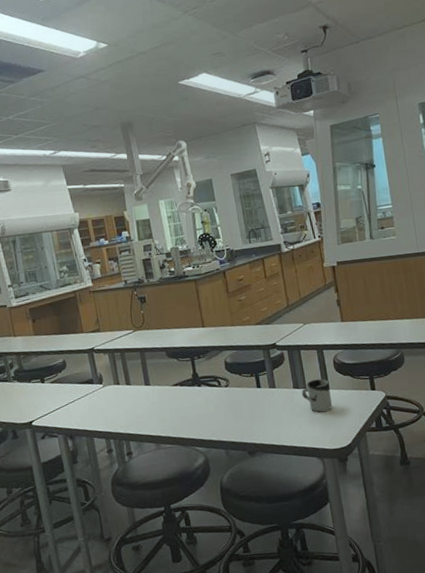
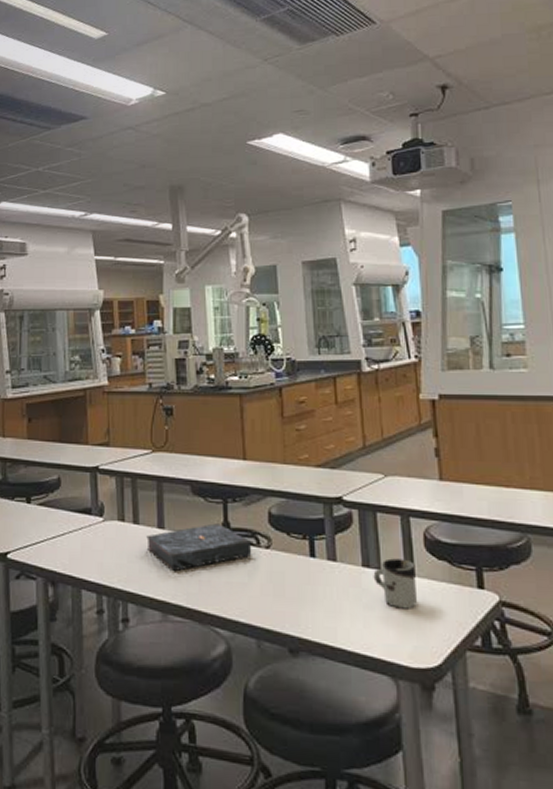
book: none [137,375,216,414] -> present [146,523,252,572]

